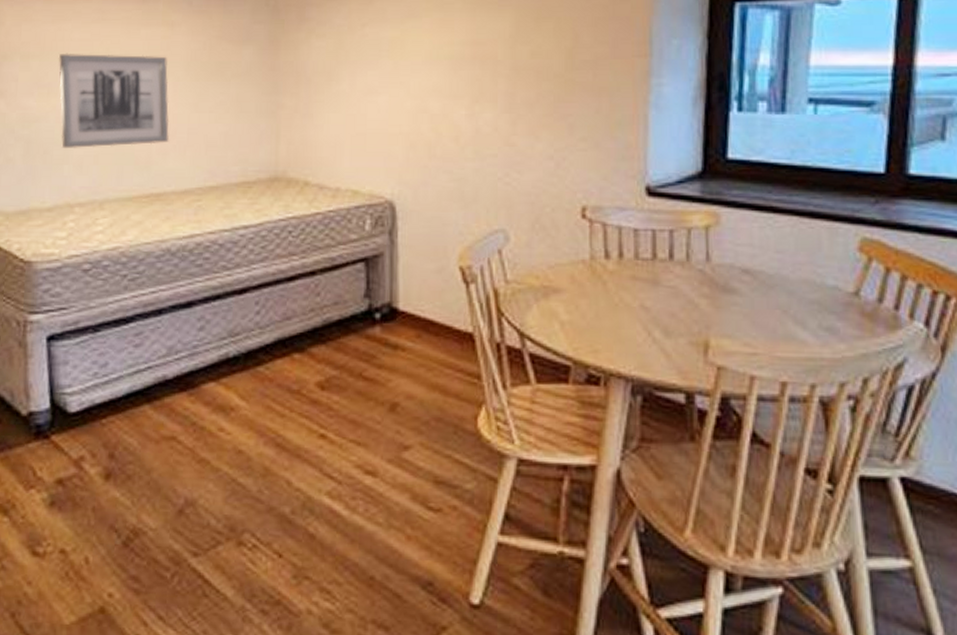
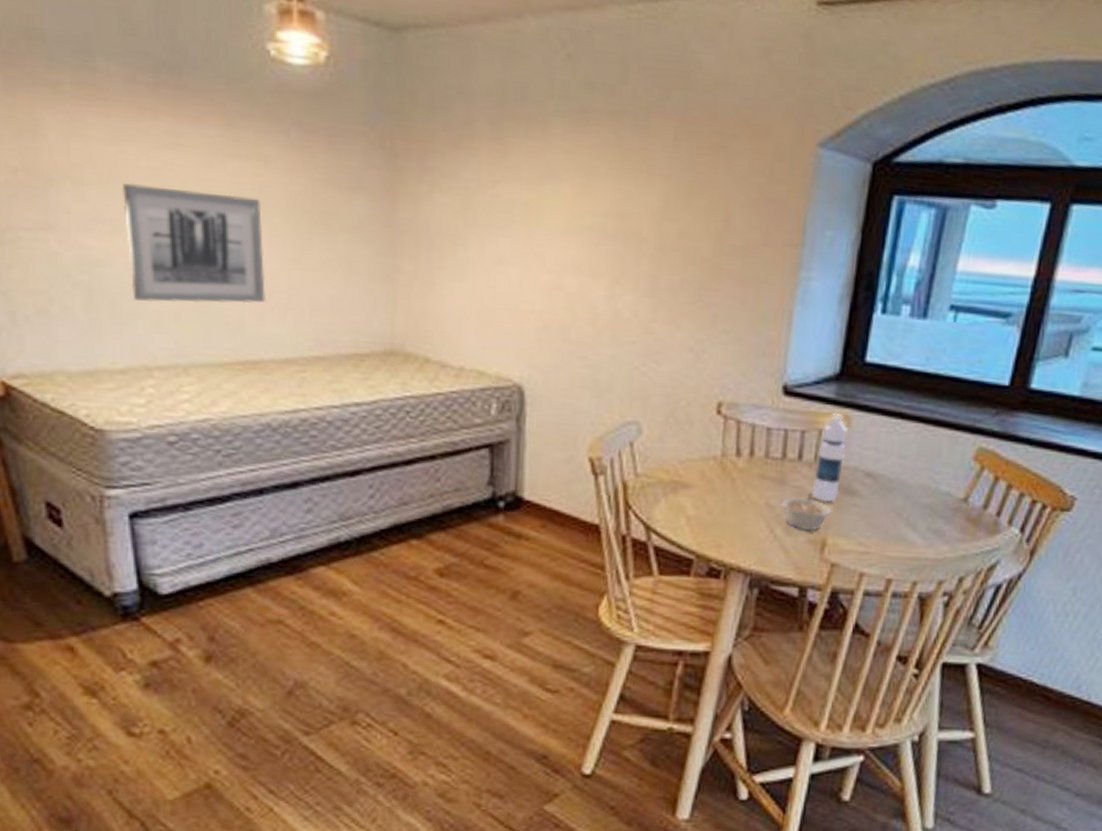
legume: none [656,292,711,333] -> present [781,492,832,531]
water bottle: none [687,211,719,302] -> present [812,414,849,503]

